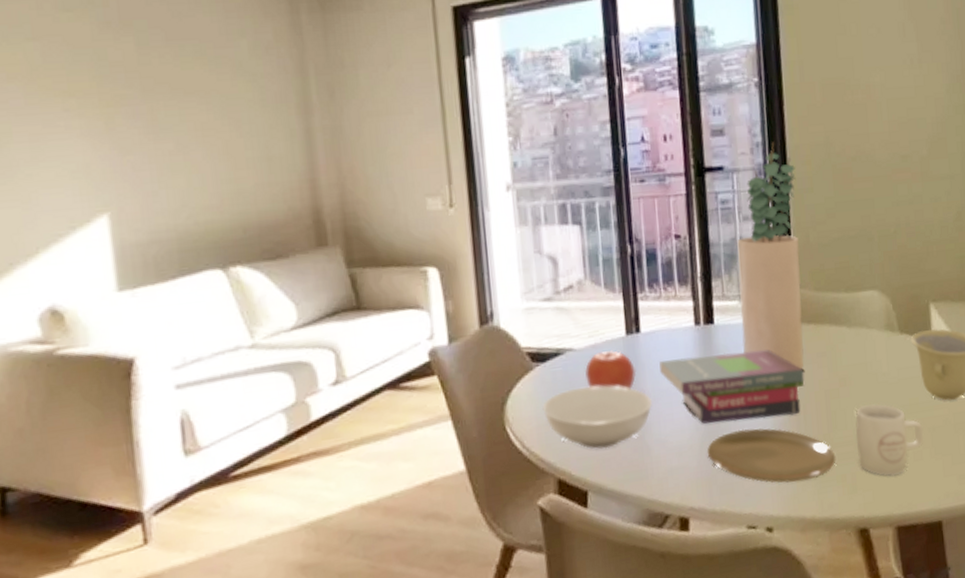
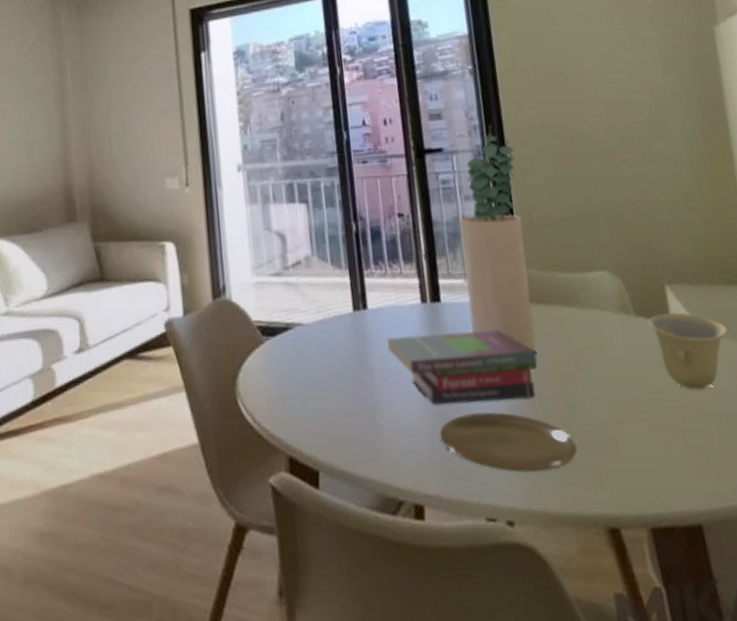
bowl: present [542,385,652,449] -> none [272,361,382,427]
fruit: present [585,351,637,389] -> none [314,326,365,366]
mug: present [855,403,924,476] -> none [595,389,673,471]

